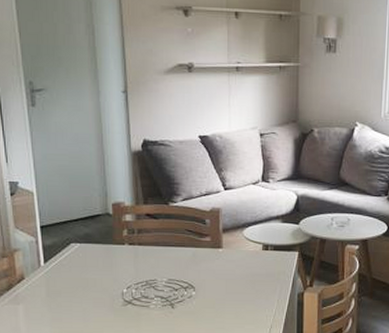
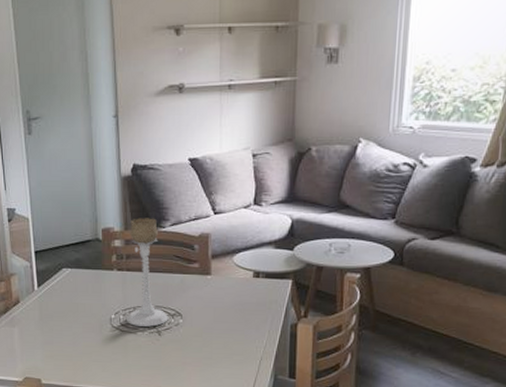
candle holder: none [139,193,181,300] -> present [127,218,168,327]

